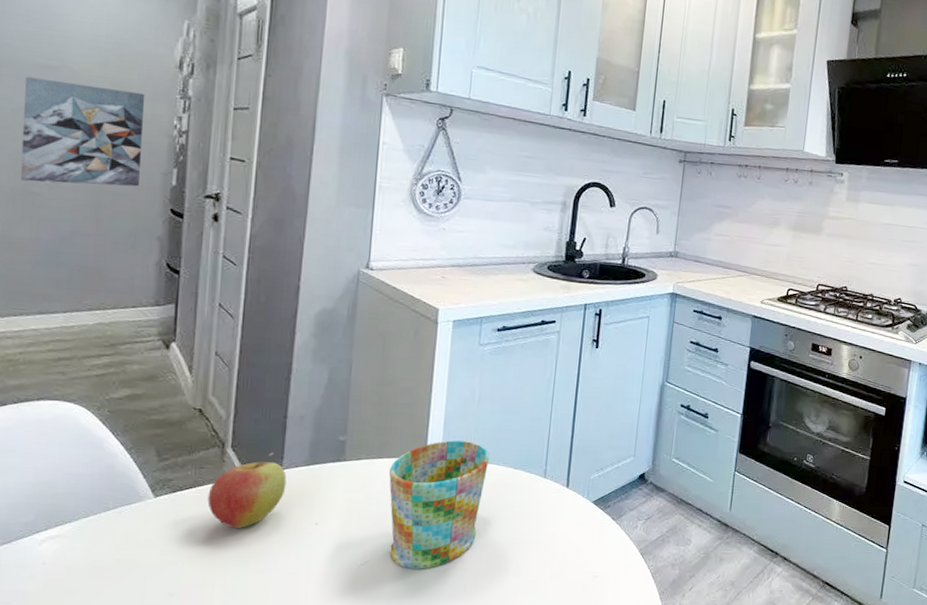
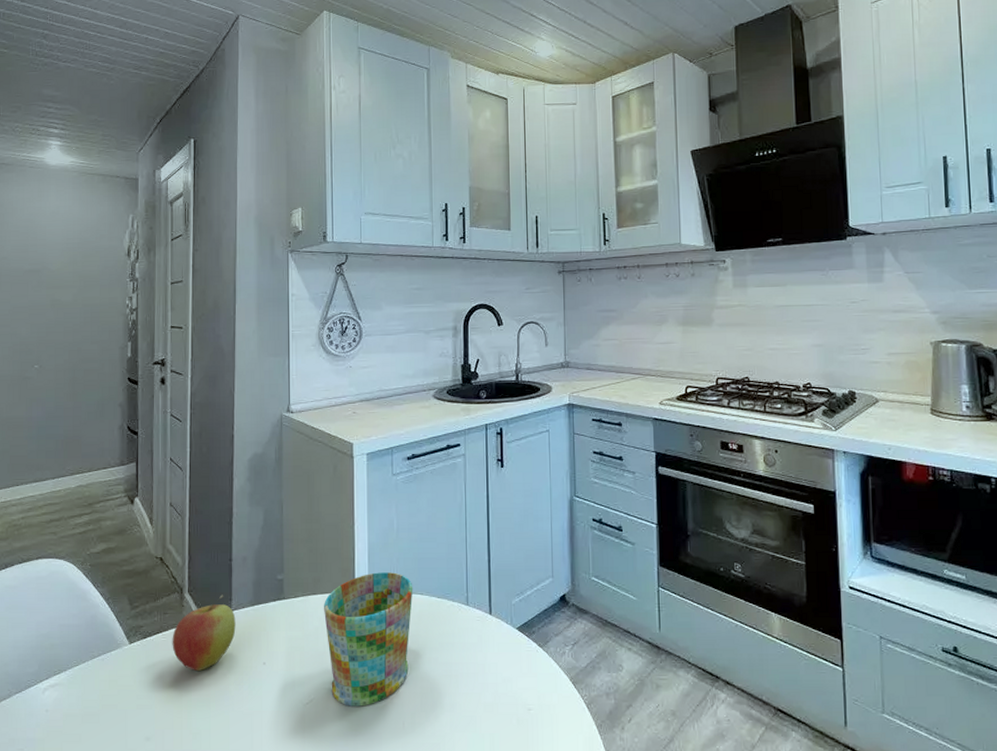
wall art: present [20,76,146,187] -> none [17,281,104,368]

